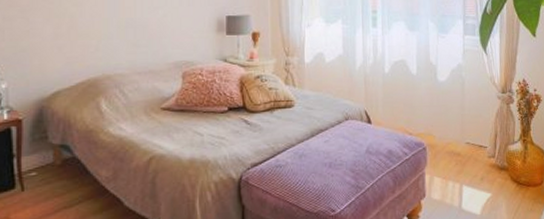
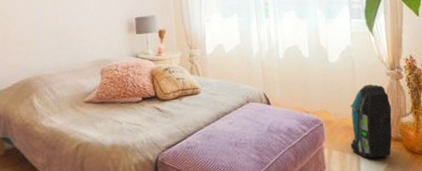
backpack: none [453,107,500,188] -> present [349,84,393,159]

